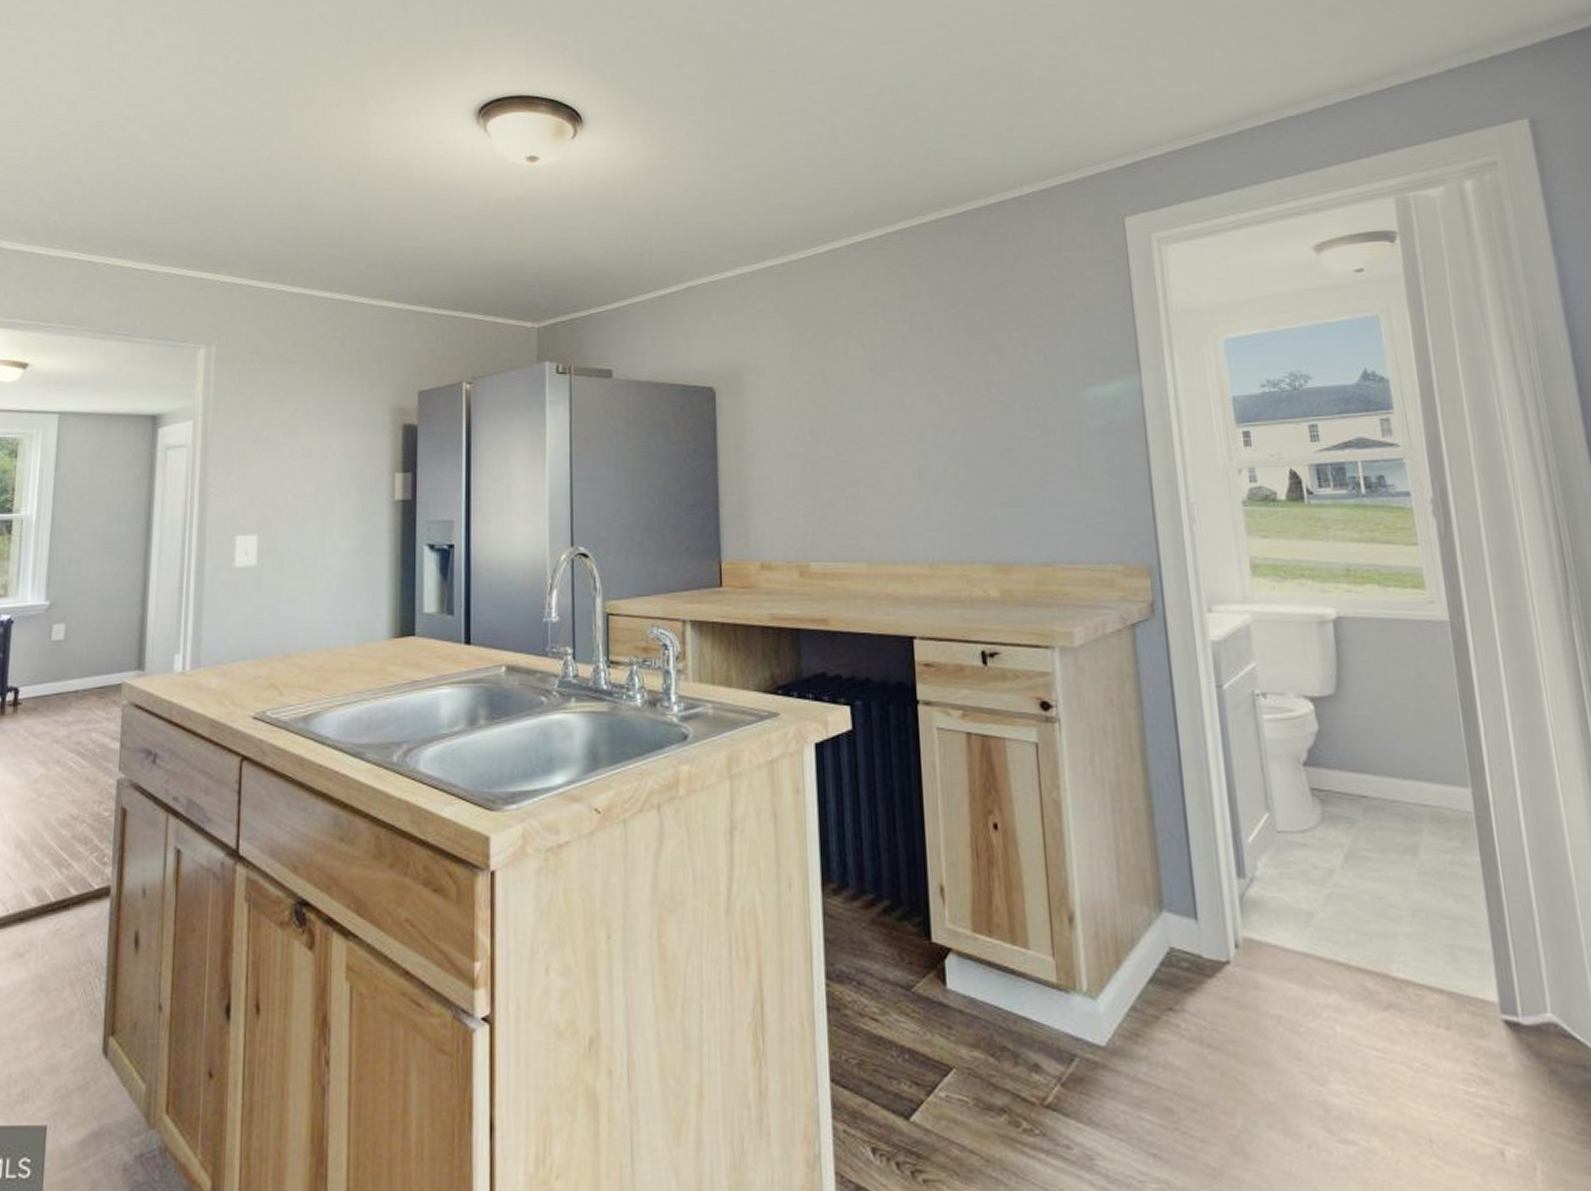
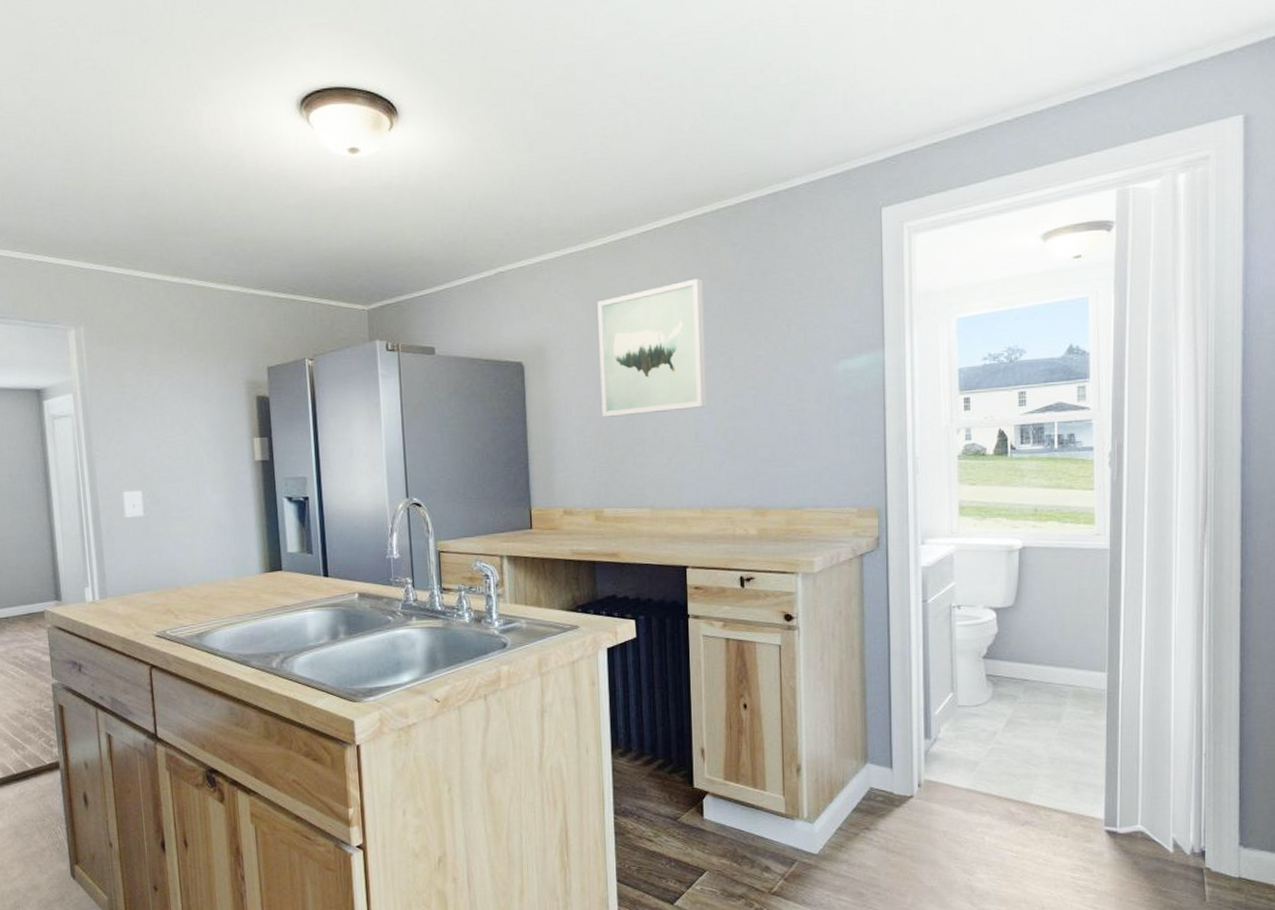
wall art: none [801,294,932,452] -> present [597,278,707,417]

